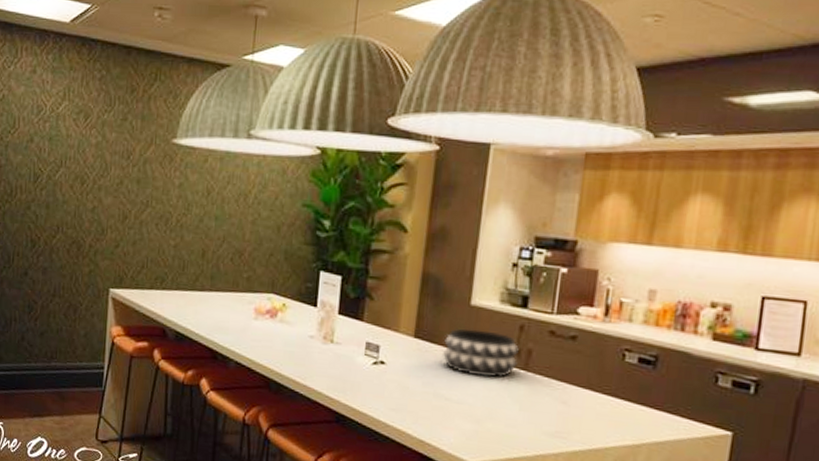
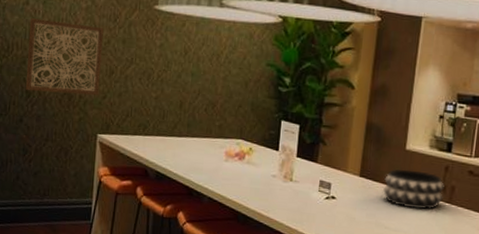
wall art: none [30,157,116,244] -> present [25,18,104,95]

